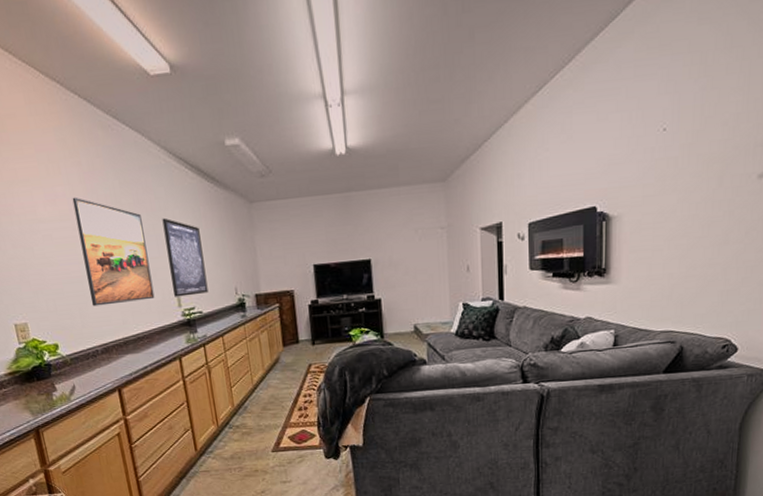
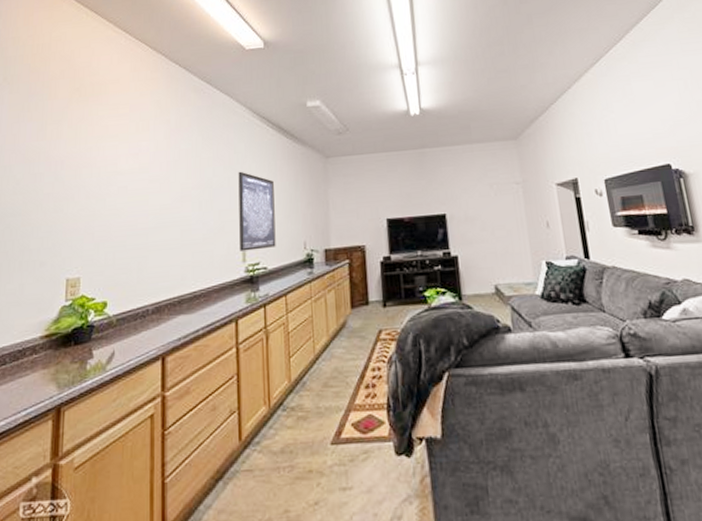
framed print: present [72,197,155,307] -> none [152,151,219,260]

